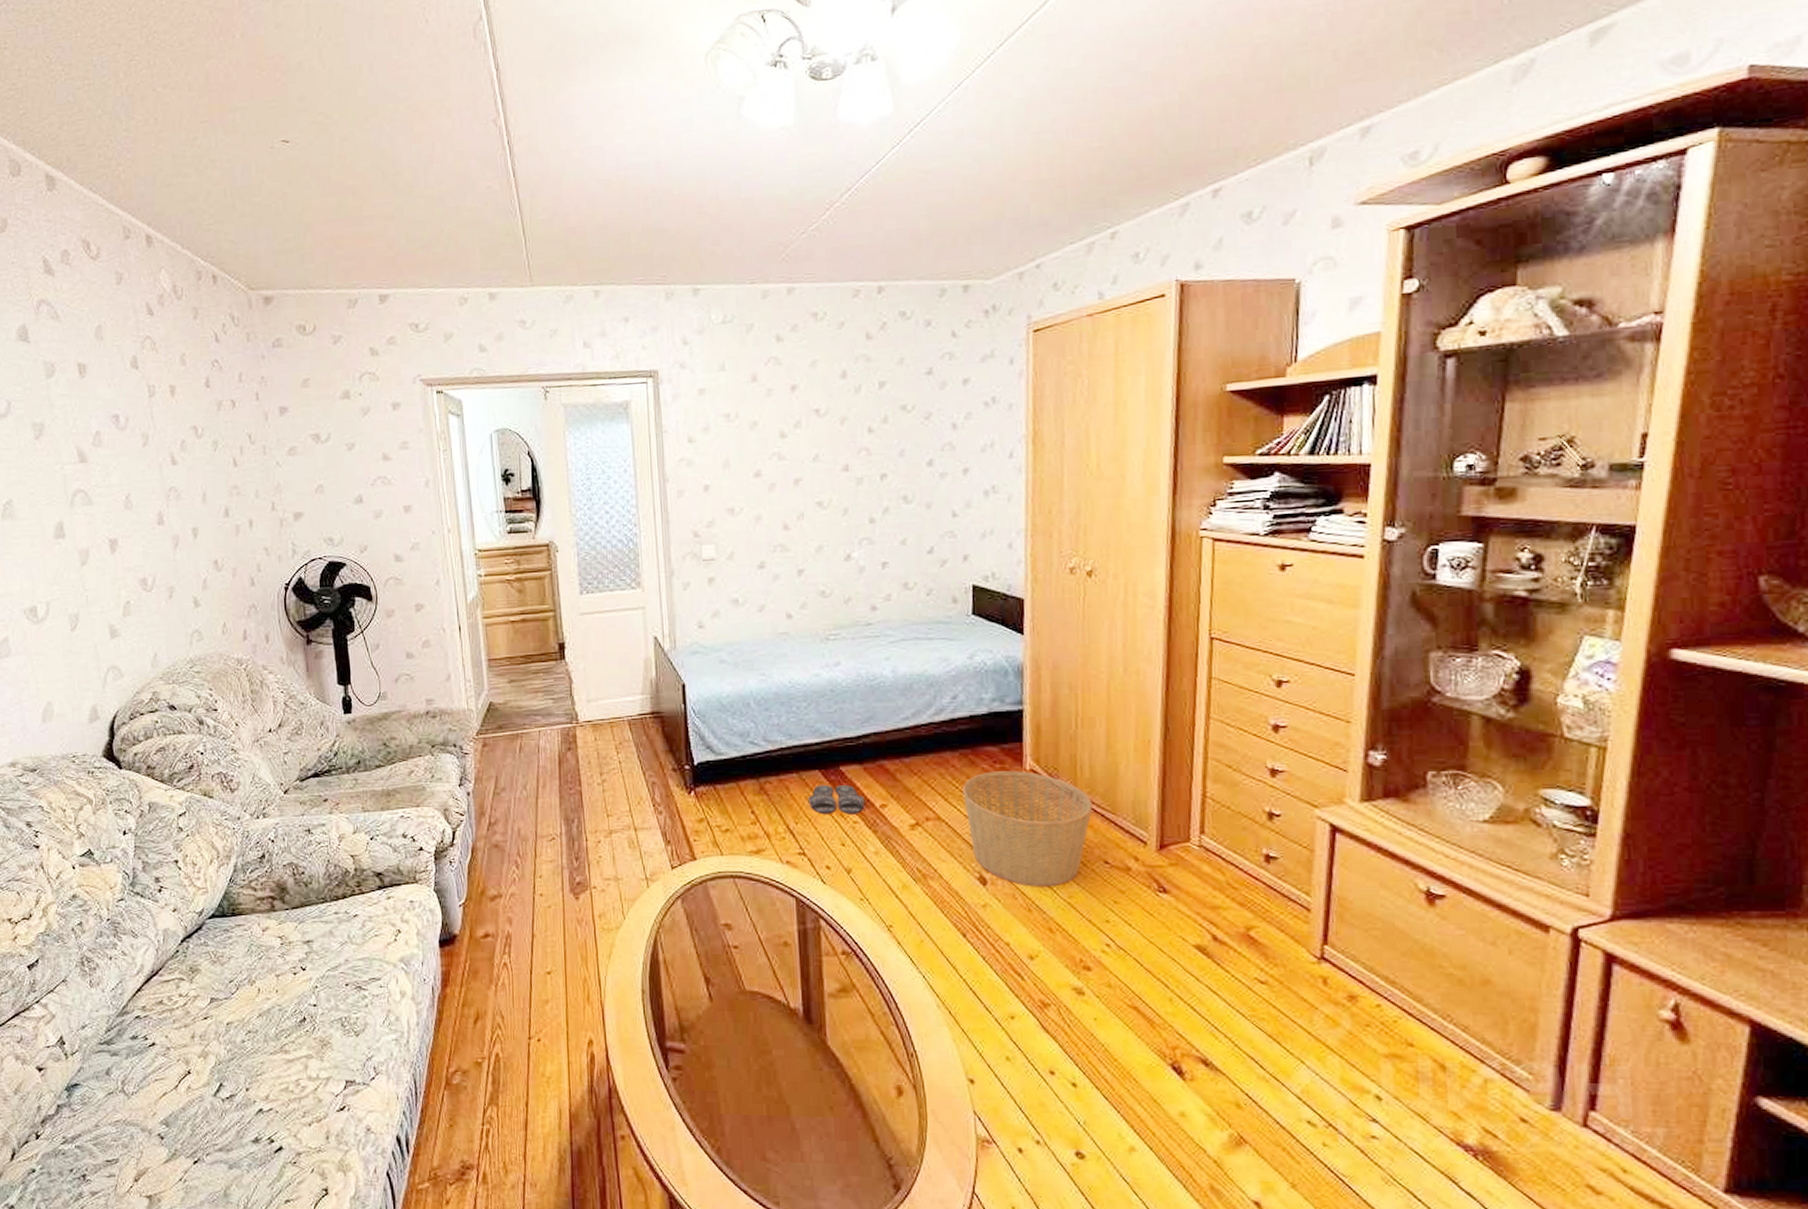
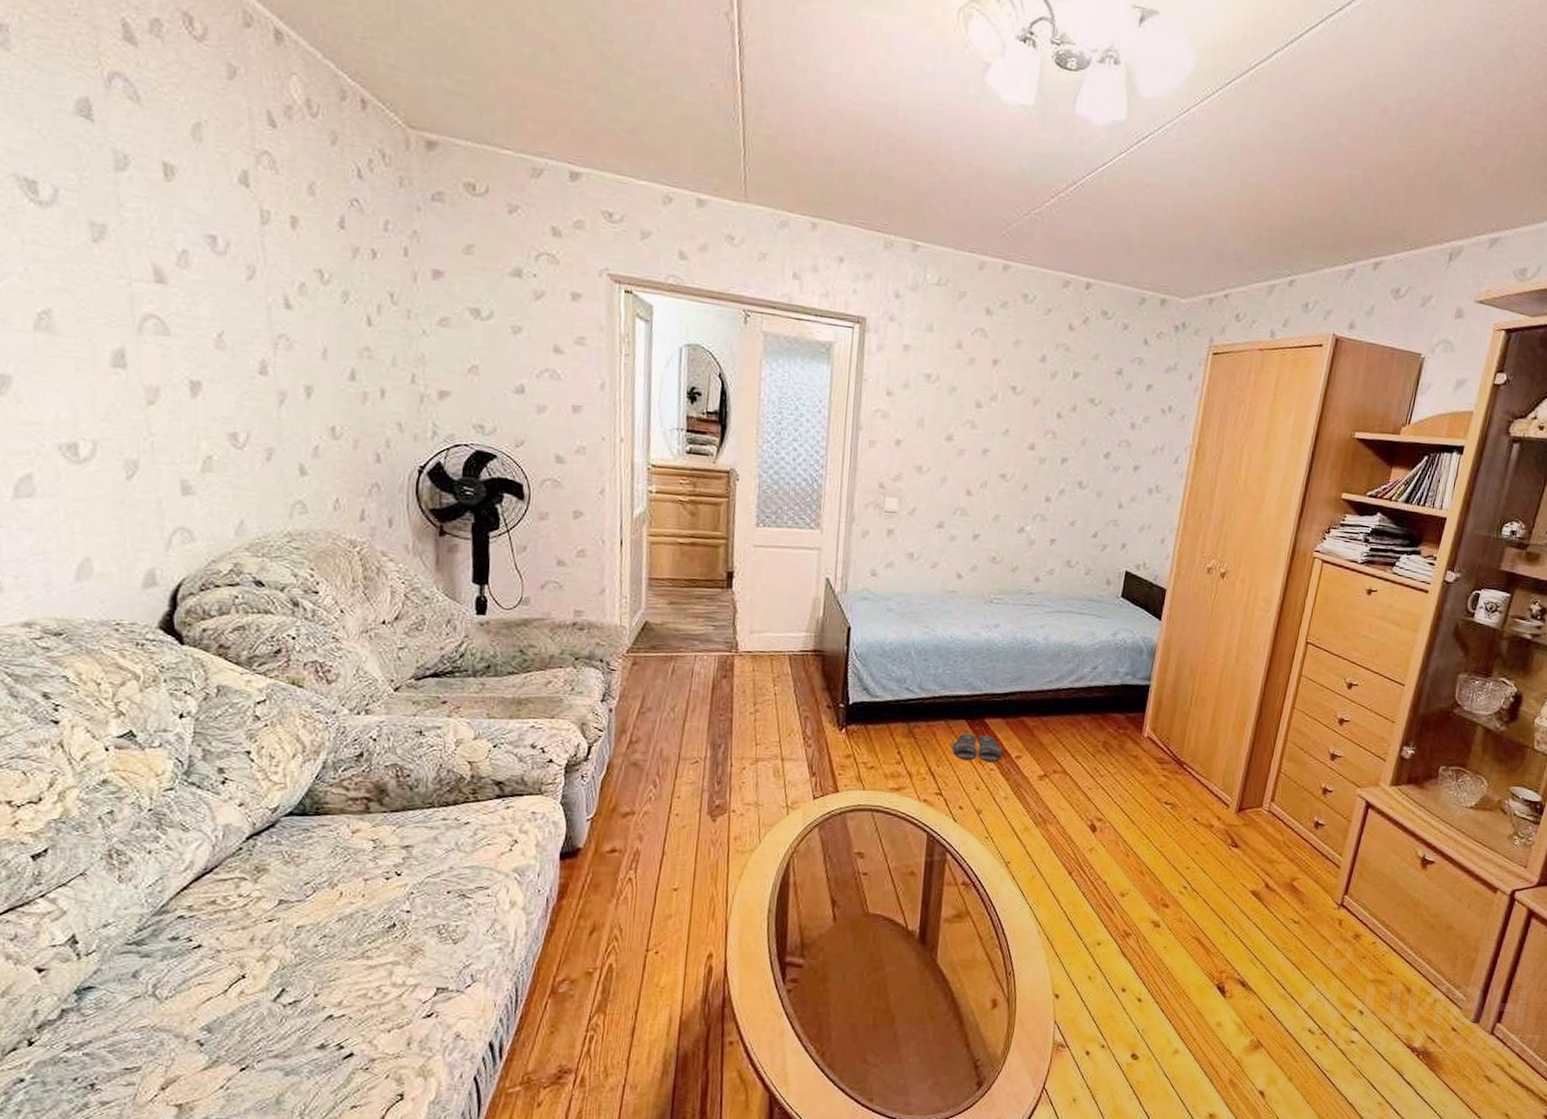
basket: present [962,771,1092,887] -> none [1088,735,1192,837]

